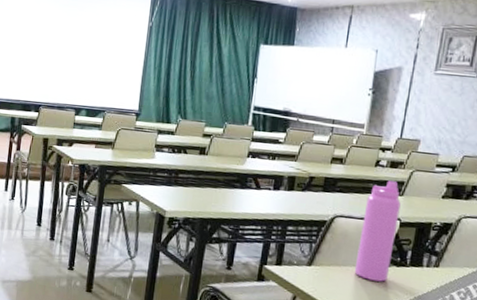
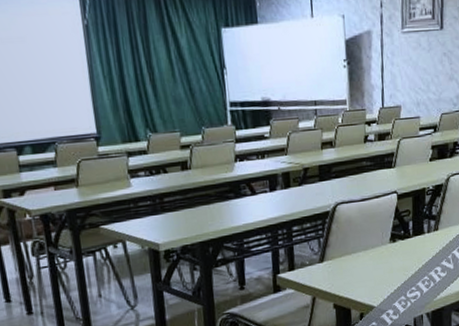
water bottle: present [354,181,401,282] -> none [363,154,396,261]

